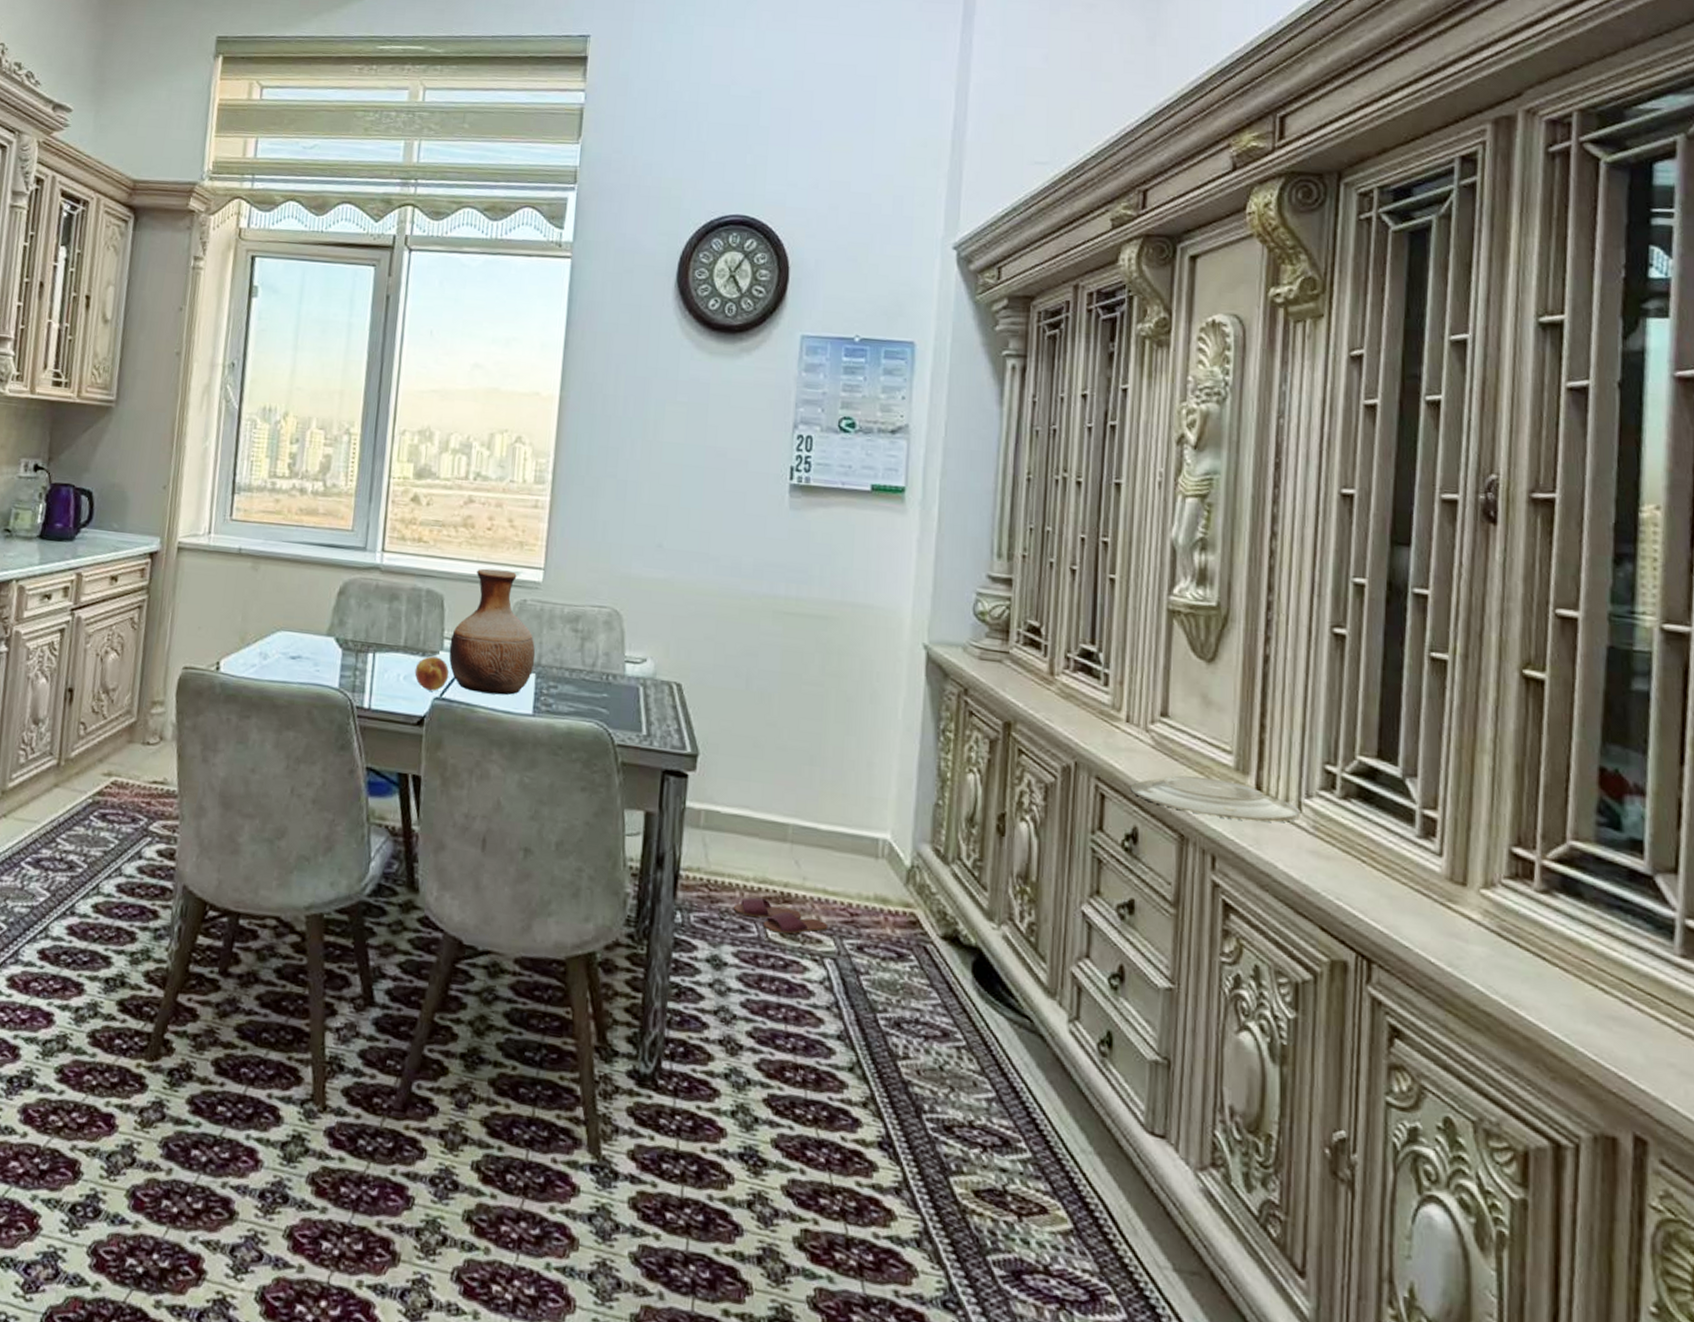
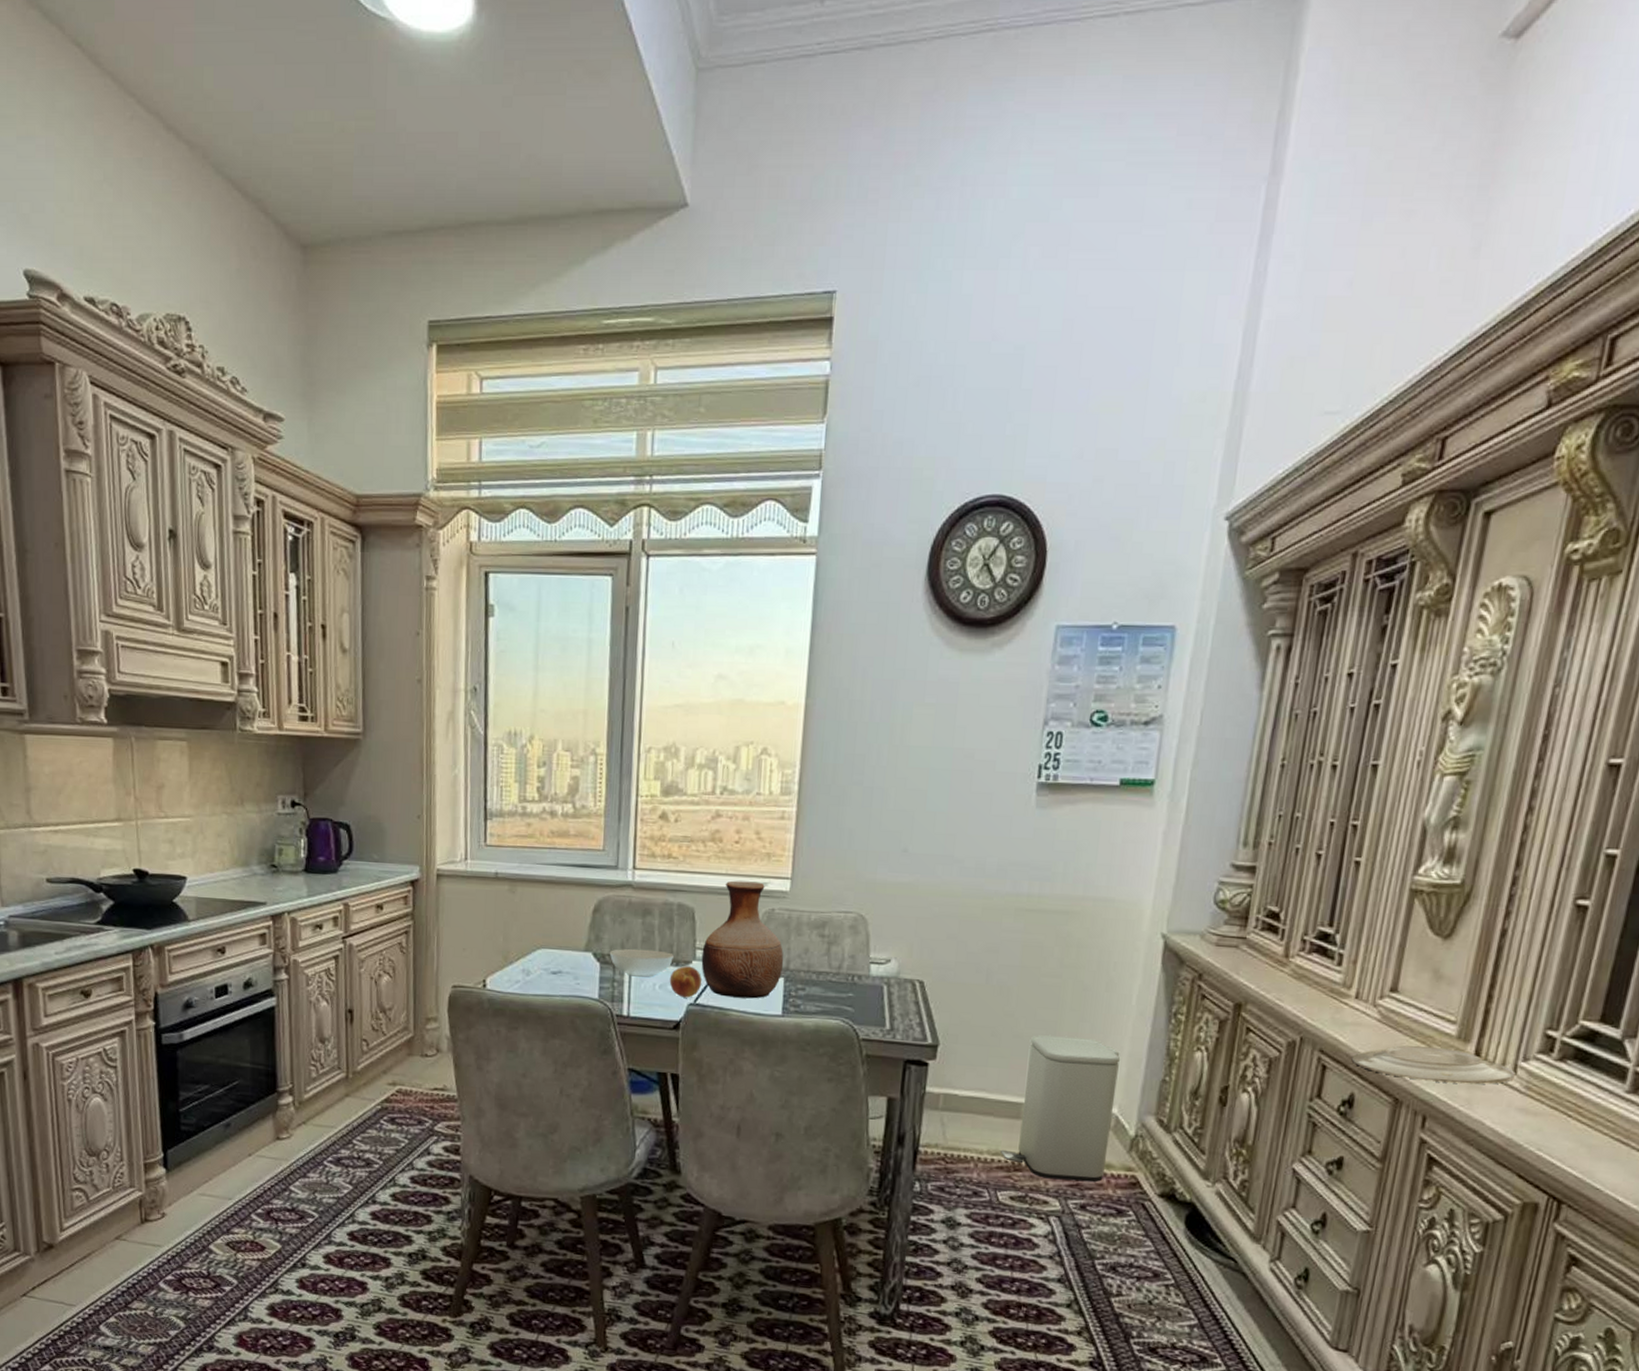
bowl: none [352,635,421,668] -> present [609,948,675,978]
slippers: present [733,897,828,934] -> none [967,1167,1055,1197]
pedal bin: none [768,749,890,919] -> present [1000,1035,1121,1182]

